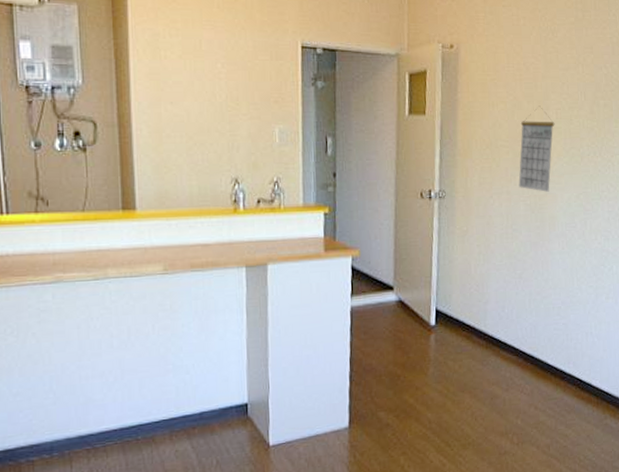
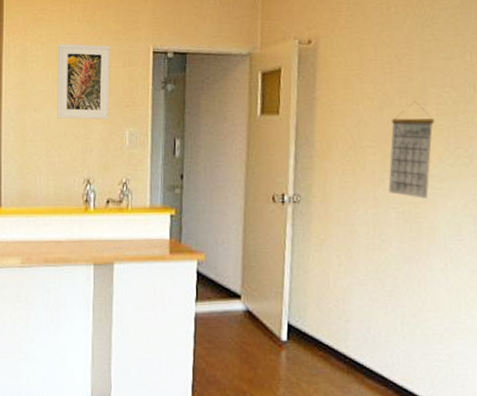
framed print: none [196,32,257,116] -> present [57,44,111,120]

